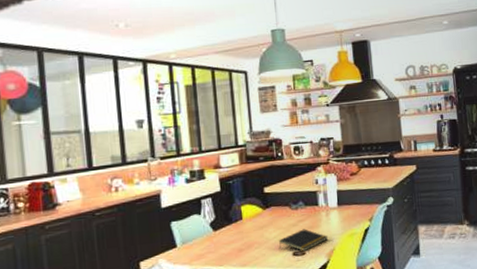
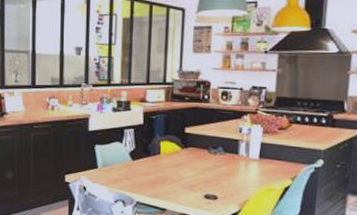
notepad: present [278,229,328,251] -> none [191,174,243,196]

